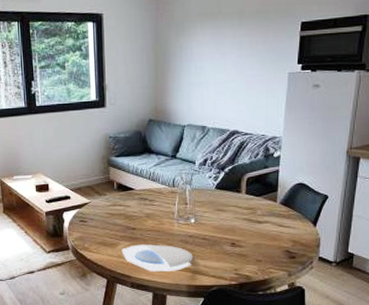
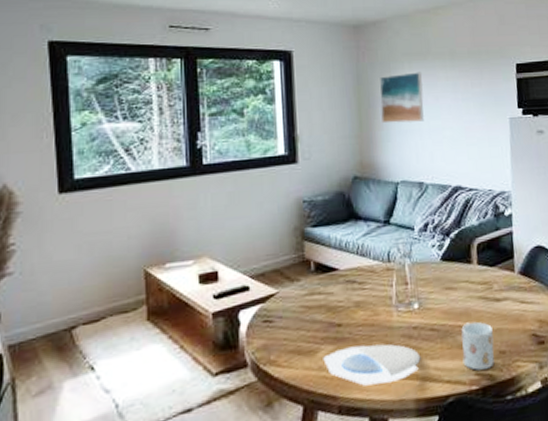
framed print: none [174,30,213,76] -> present [380,72,424,124]
mug: none [226,236,253,271] -> present [461,321,494,371]

